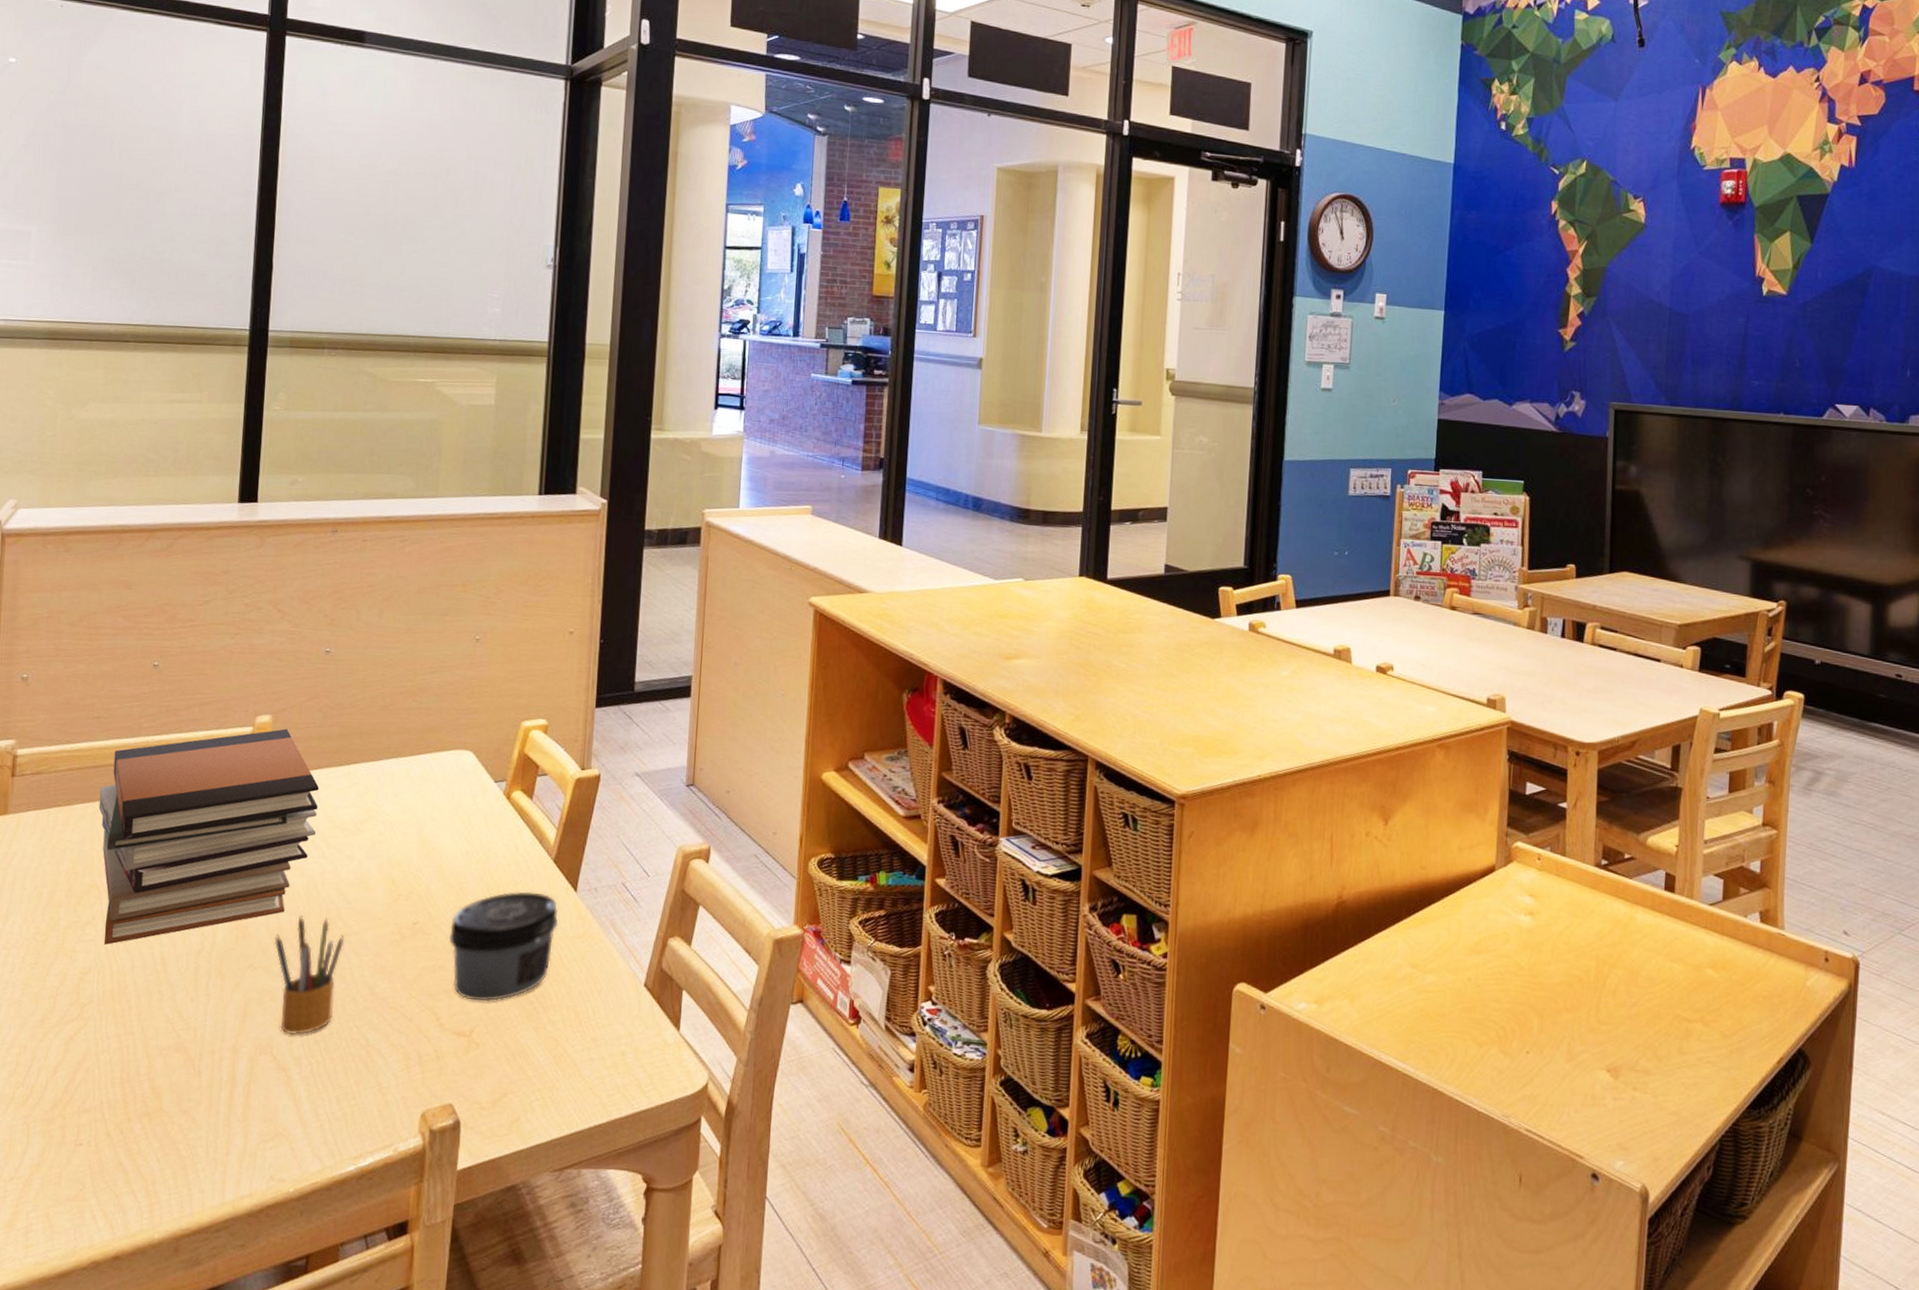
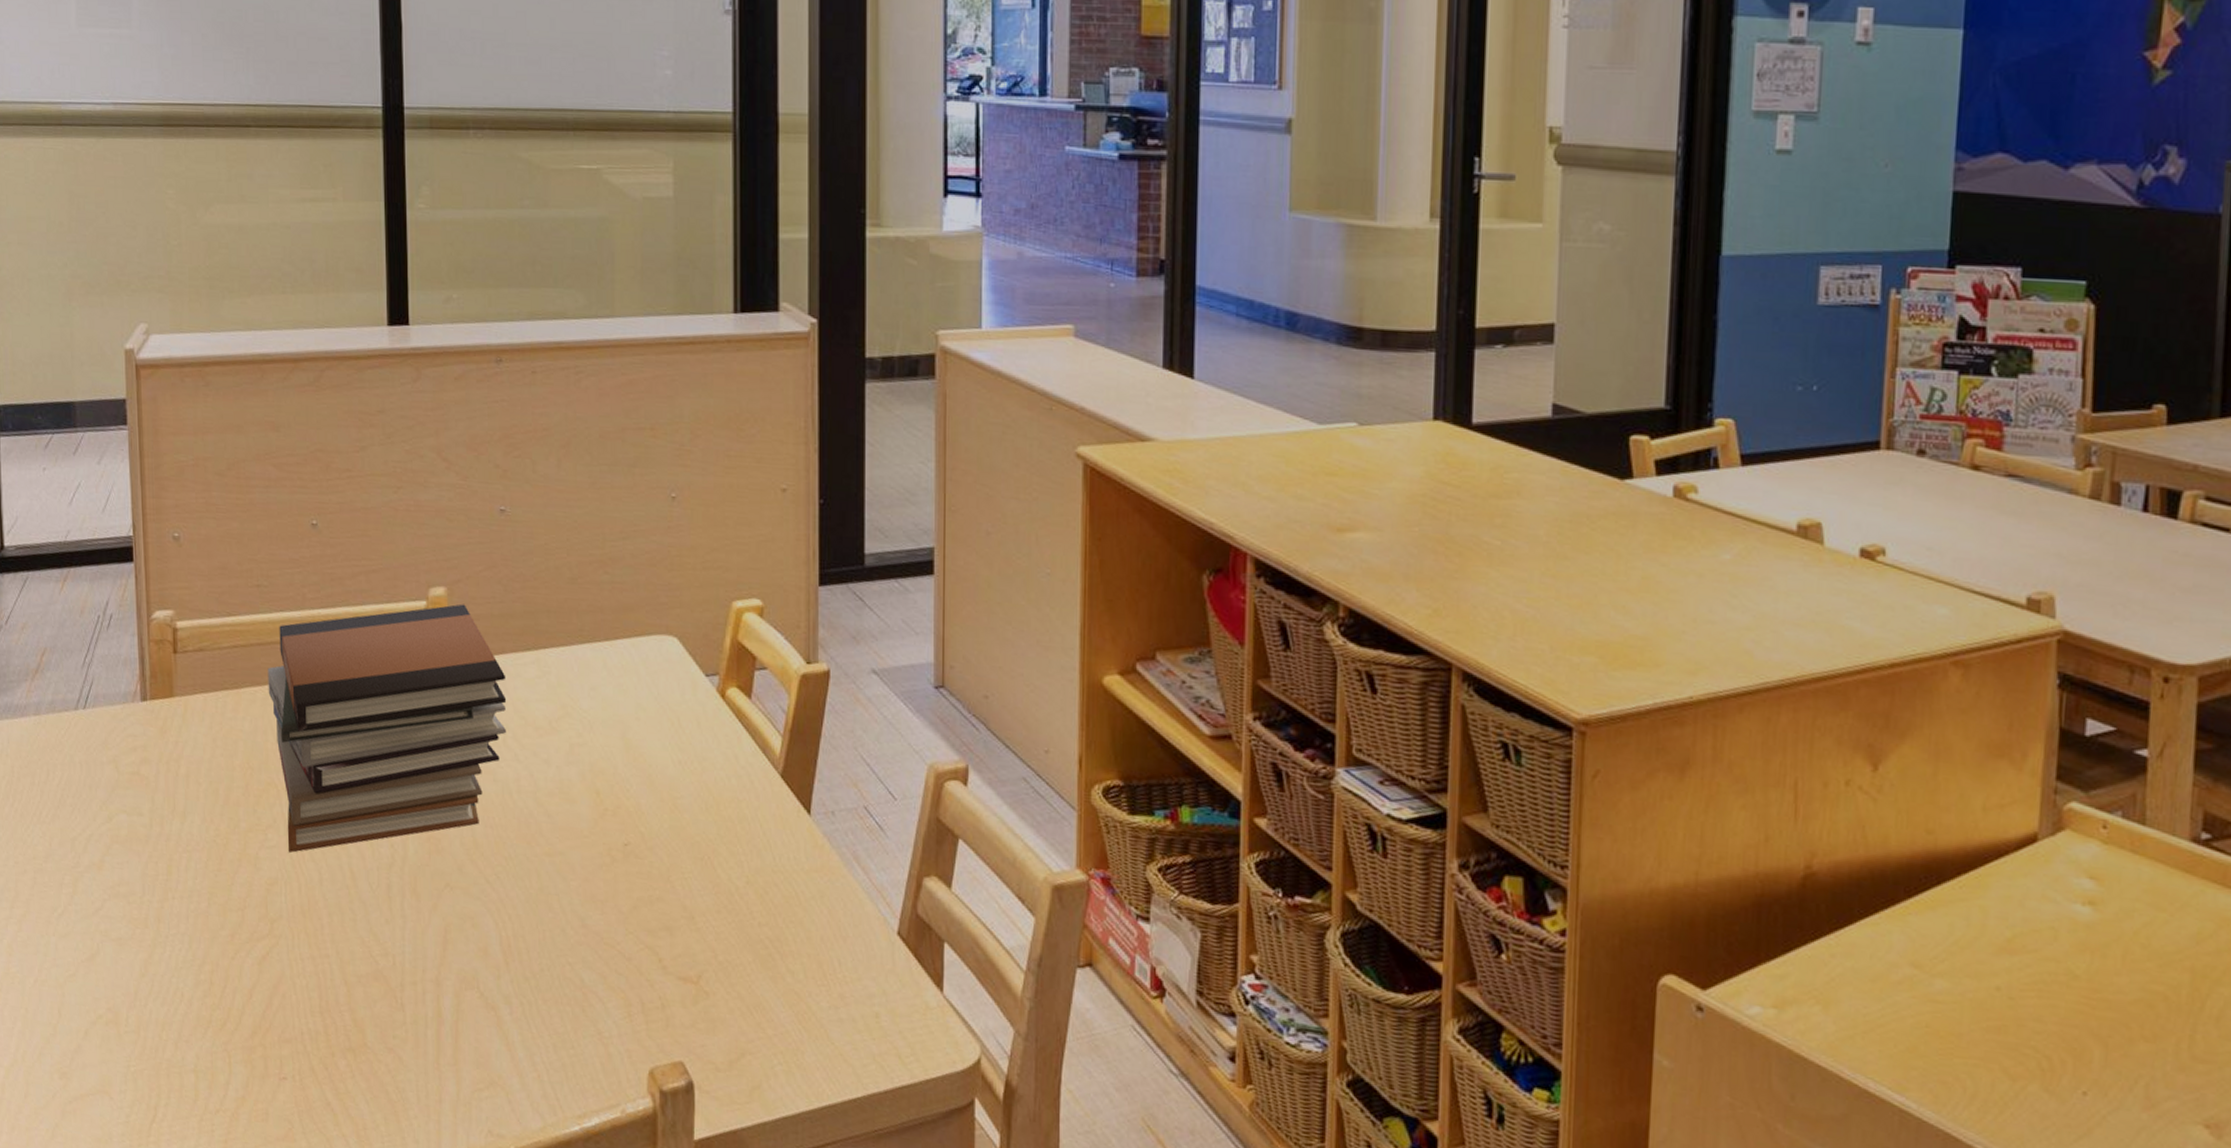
pencil box: present [274,914,345,1035] -> none [470,828,548,970]
jar: present [448,891,559,1002] -> none [665,811,792,943]

